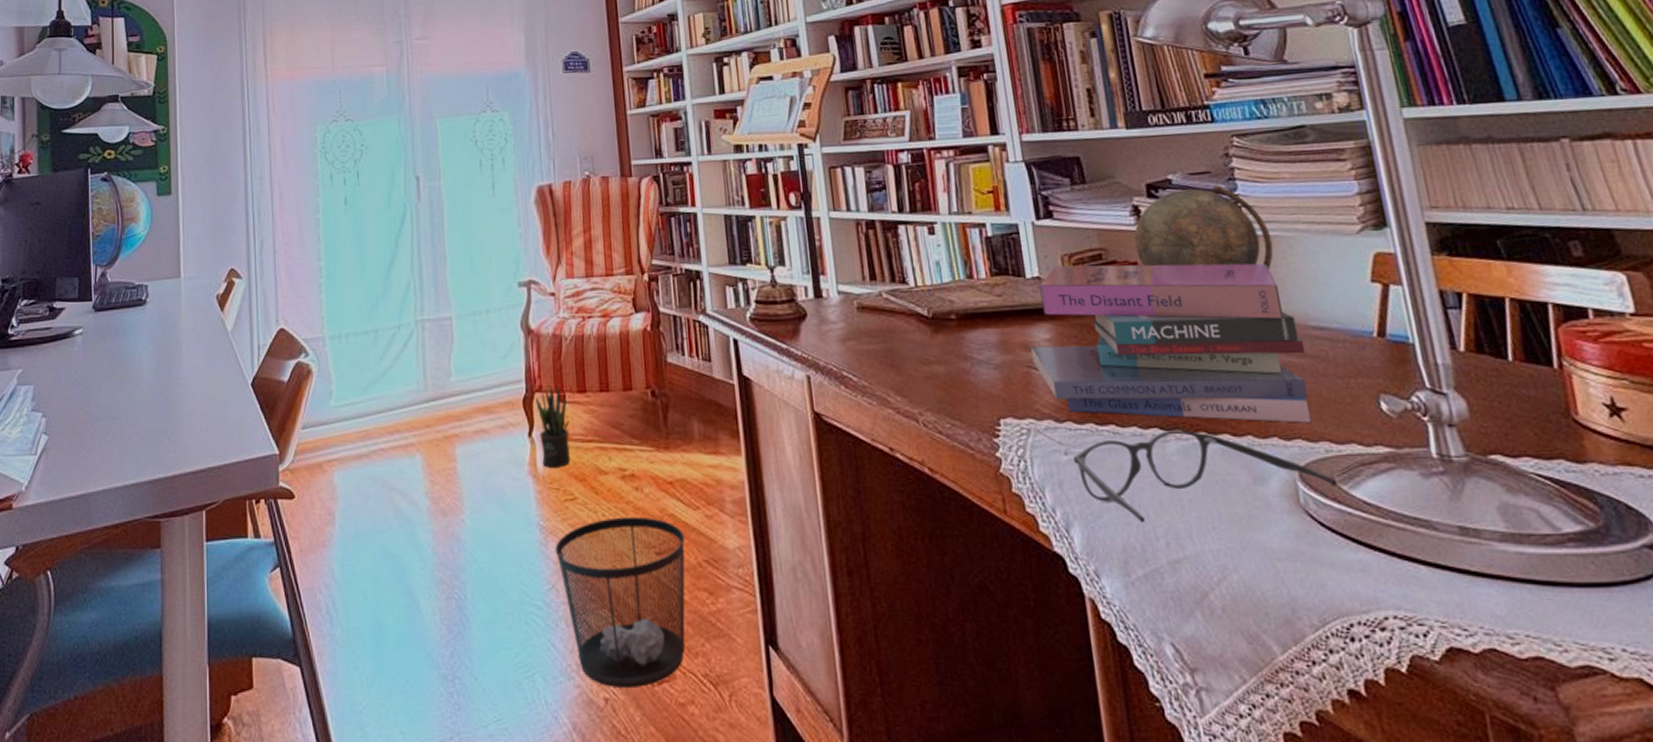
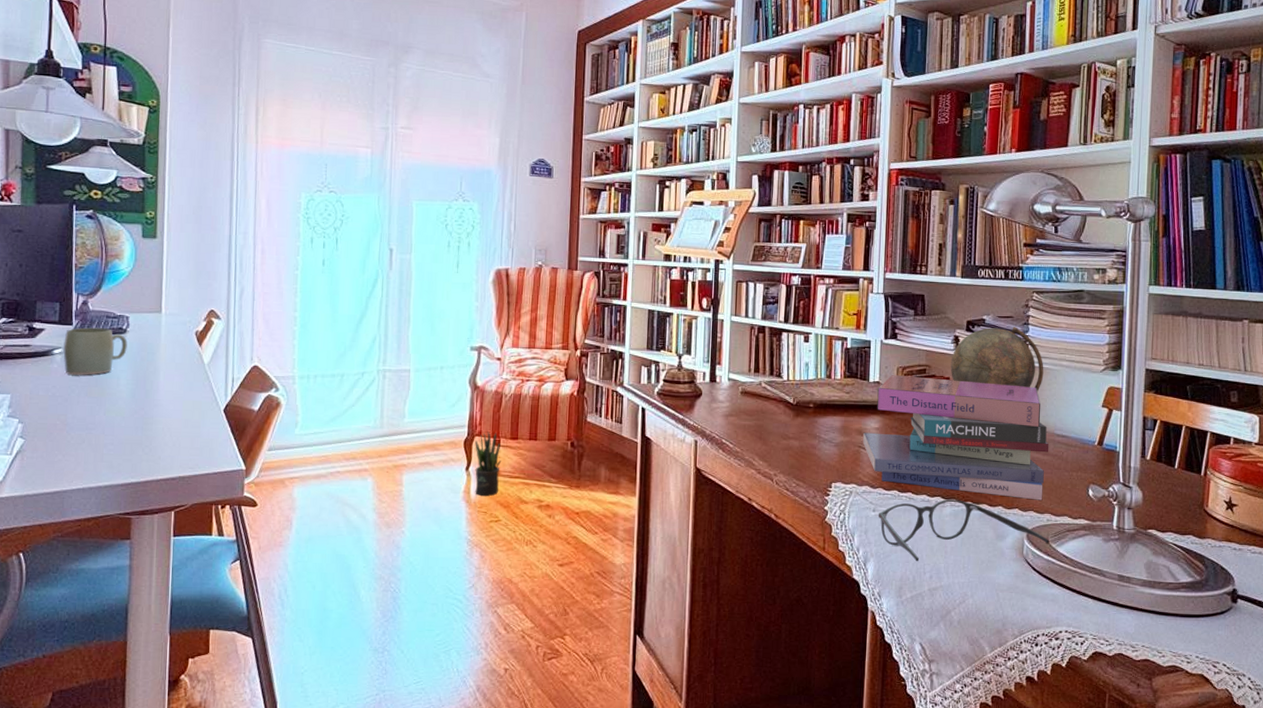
mug: none [84,301,147,357] -> present [63,327,127,375]
waste bin: present [555,516,686,687] -> none [477,536,584,661]

